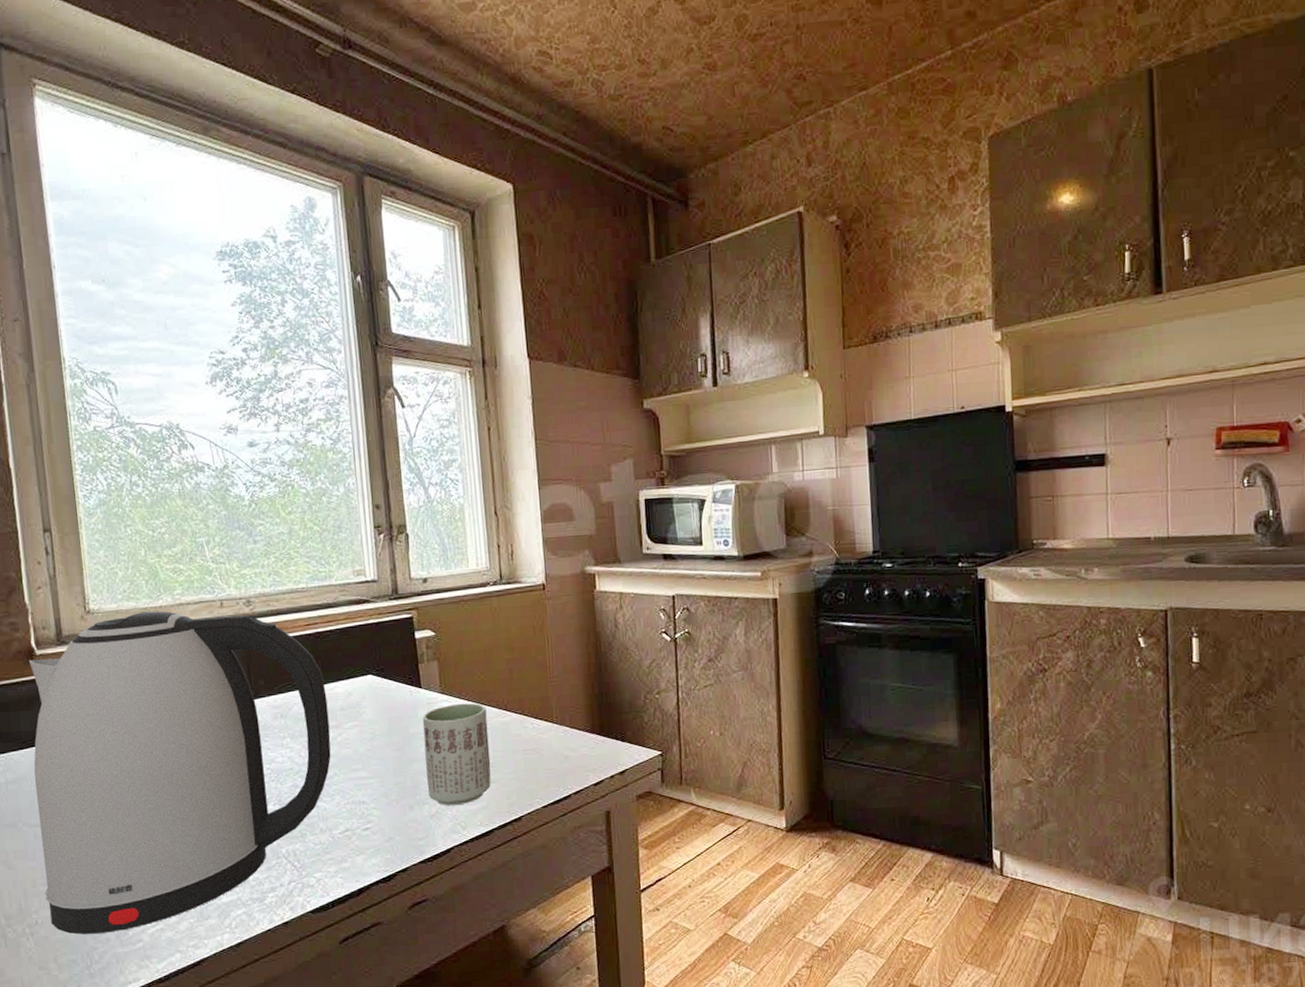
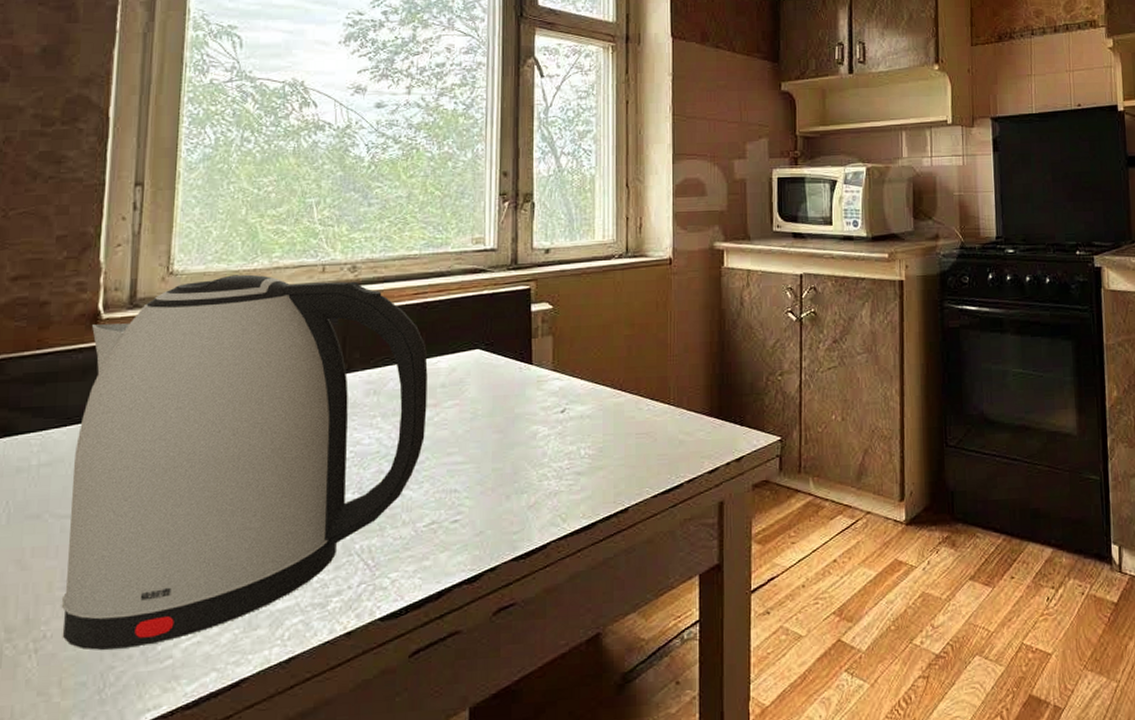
cup: present [422,703,491,806] -> none [528,381,600,496]

